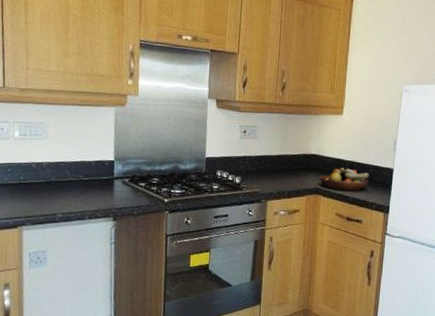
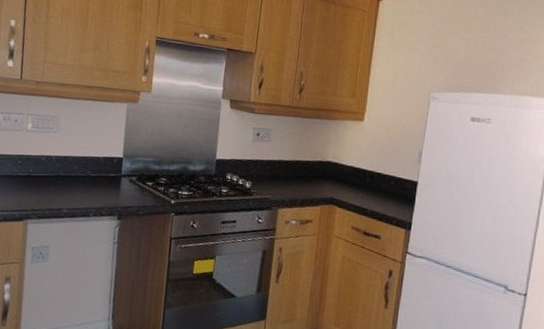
fruit bowl: present [319,168,369,191] -> none [335,177,391,204]

